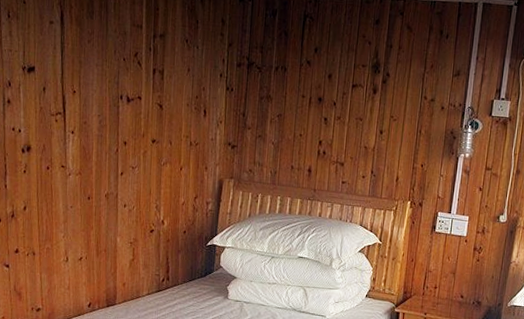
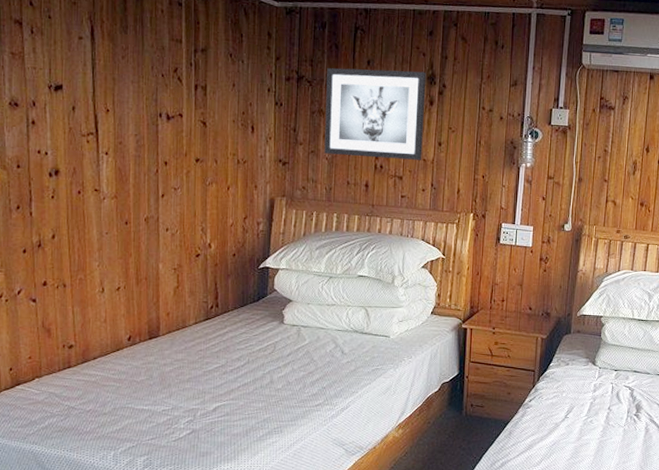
wall art: none [271,55,371,148] -> present [324,68,427,160]

